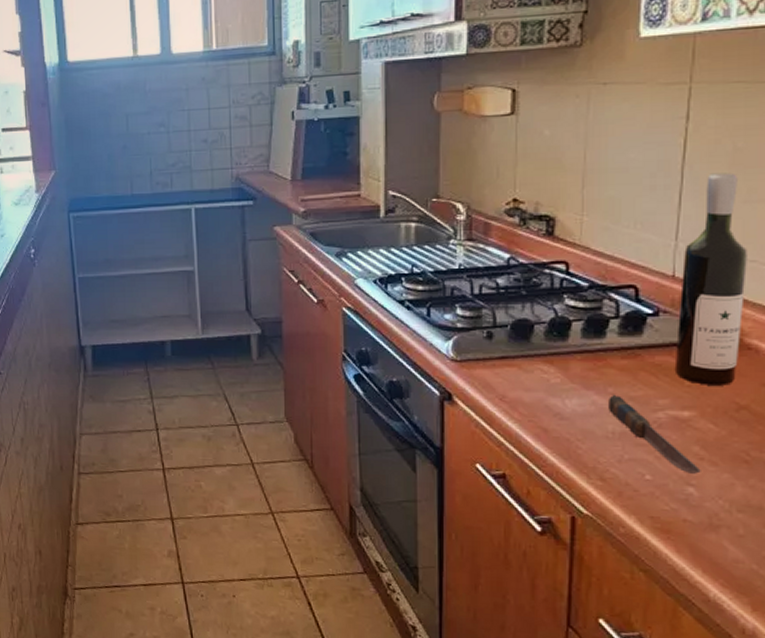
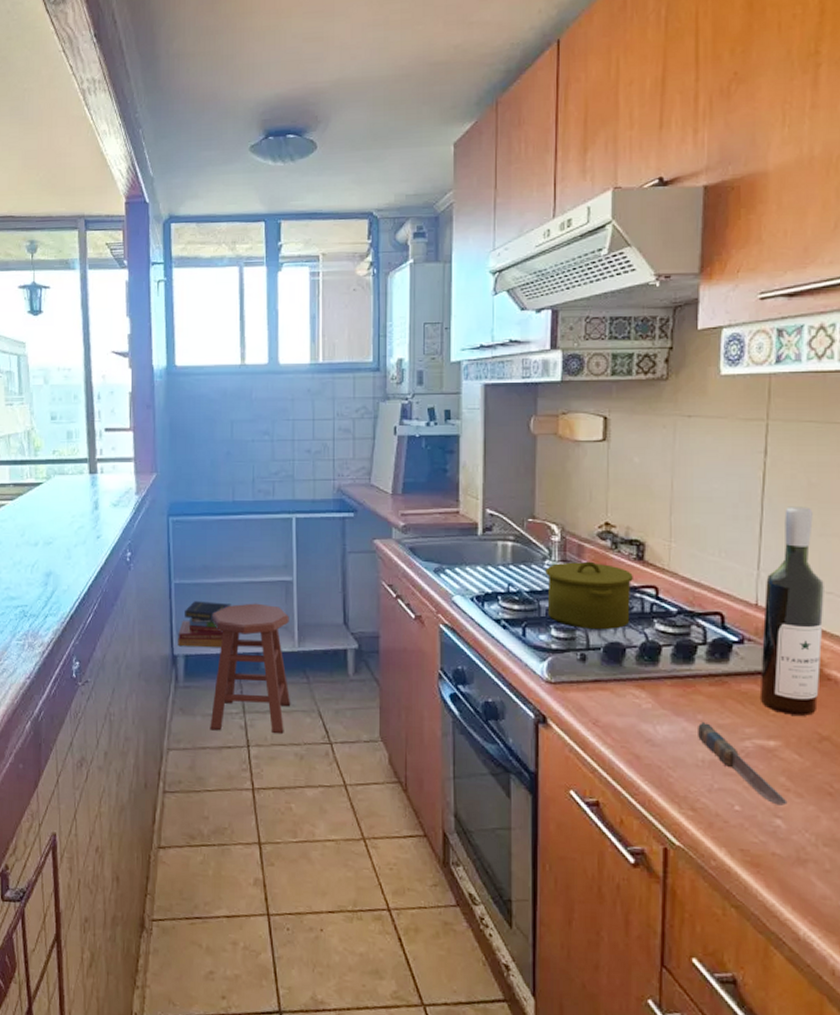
books: none [84,294,135,337] -> present [178,601,231,647]
stool: none [115,293,197,417] -> present [210,603,291,733]
cooking pot: none [450,239,542,307] -> present [545,561,633,630]

